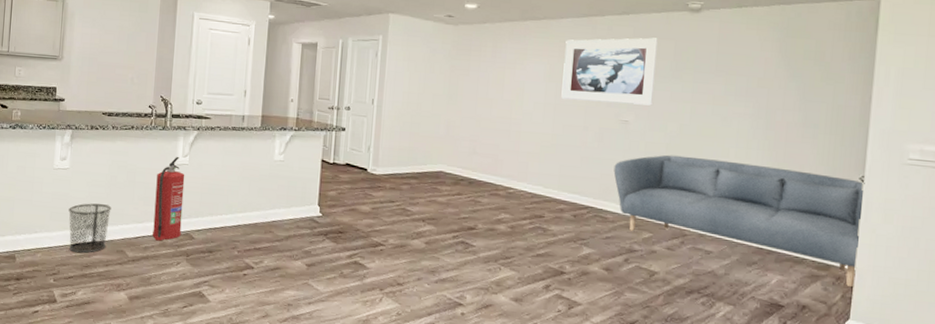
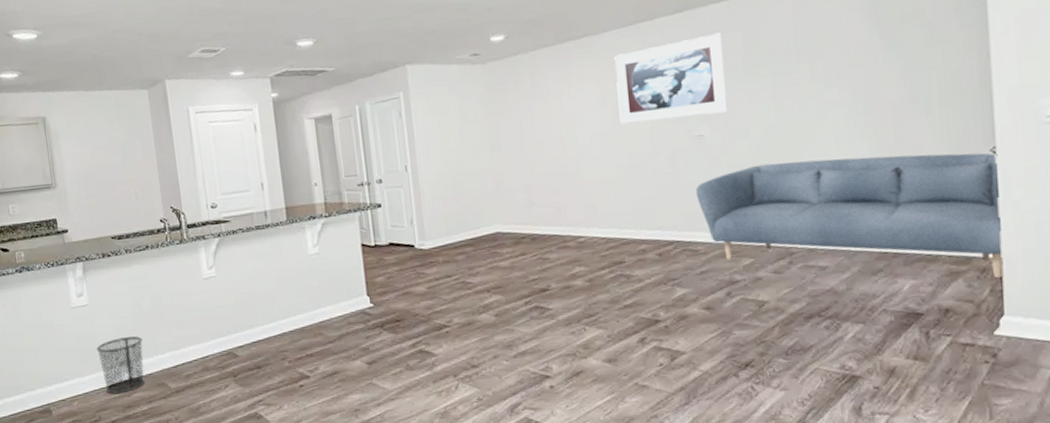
fire extinguisher: present [152,157,185,241] -> none [184,270,223,366]

